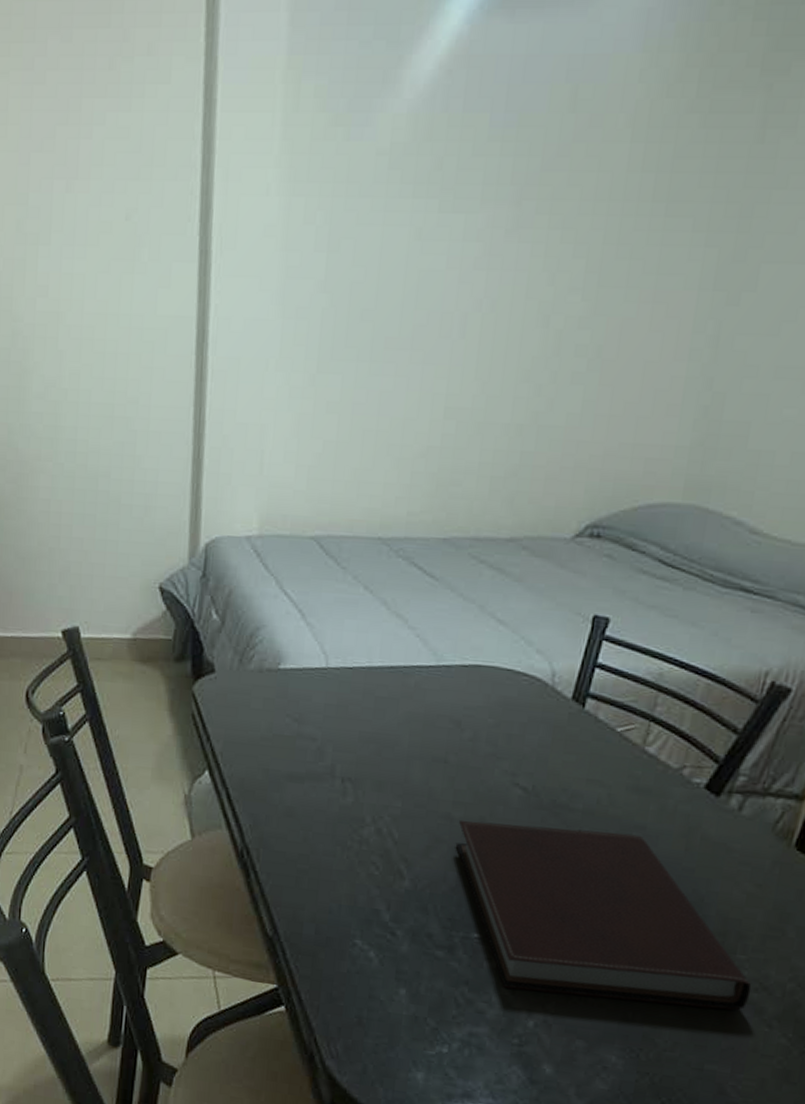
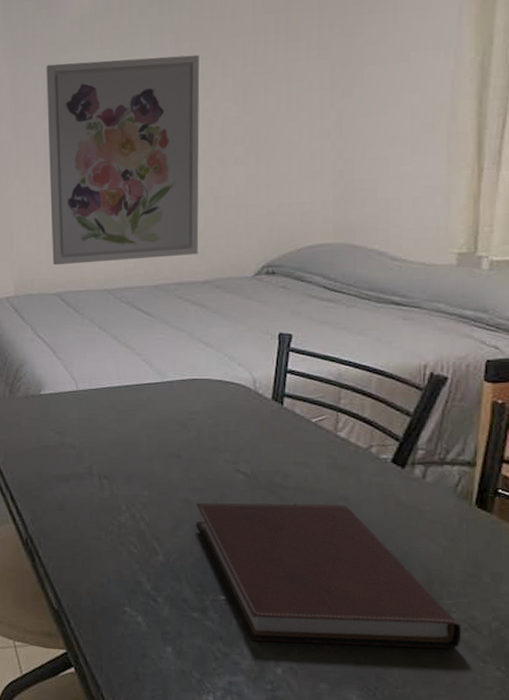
wall art: none [313,211,546,503] -> present [46,54,200,265]

